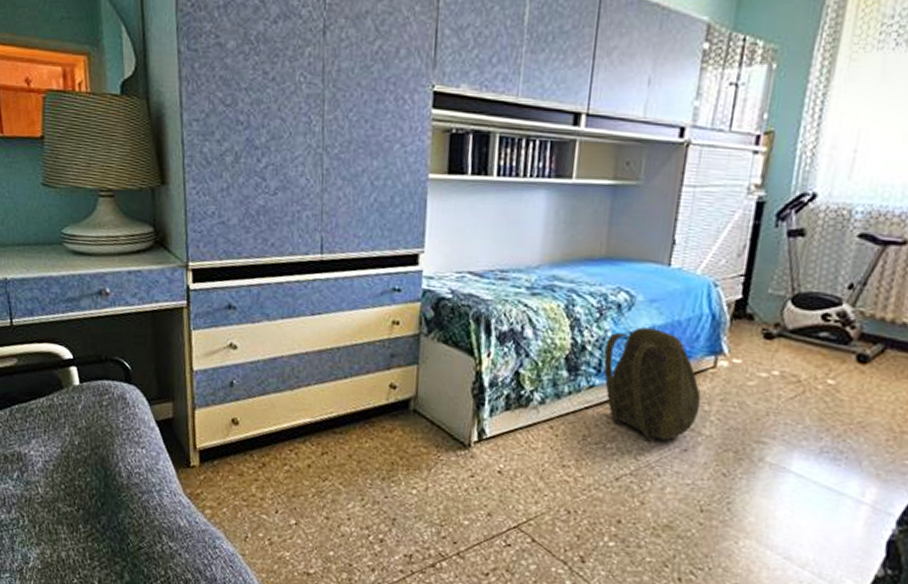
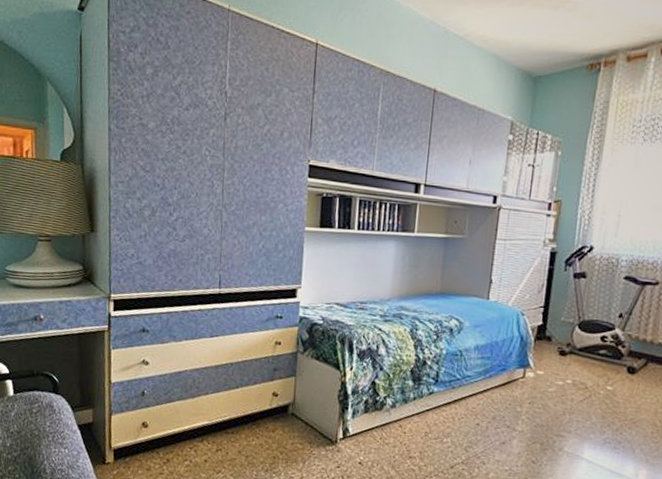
backpack: present [603,327,701,442] -> none [440,346,515,437]

